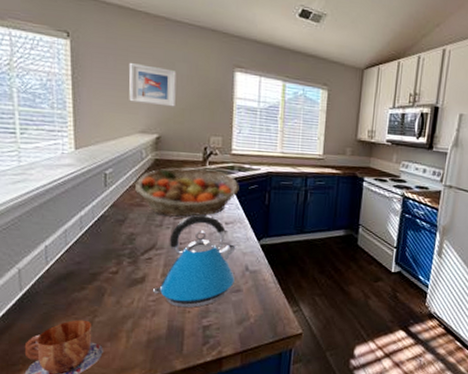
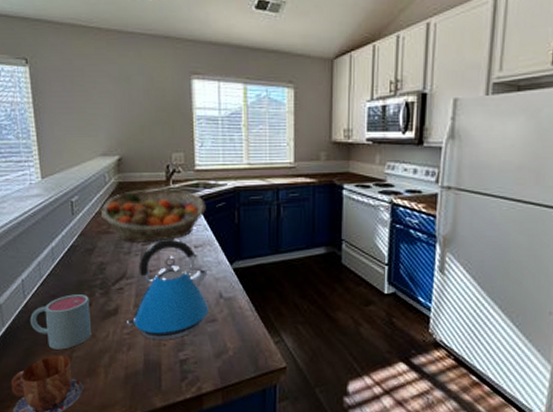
mug: none [50,262,116,315] -> present [29,294,91,350]
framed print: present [128,62,177,107] -> none [85,82,134,125]

